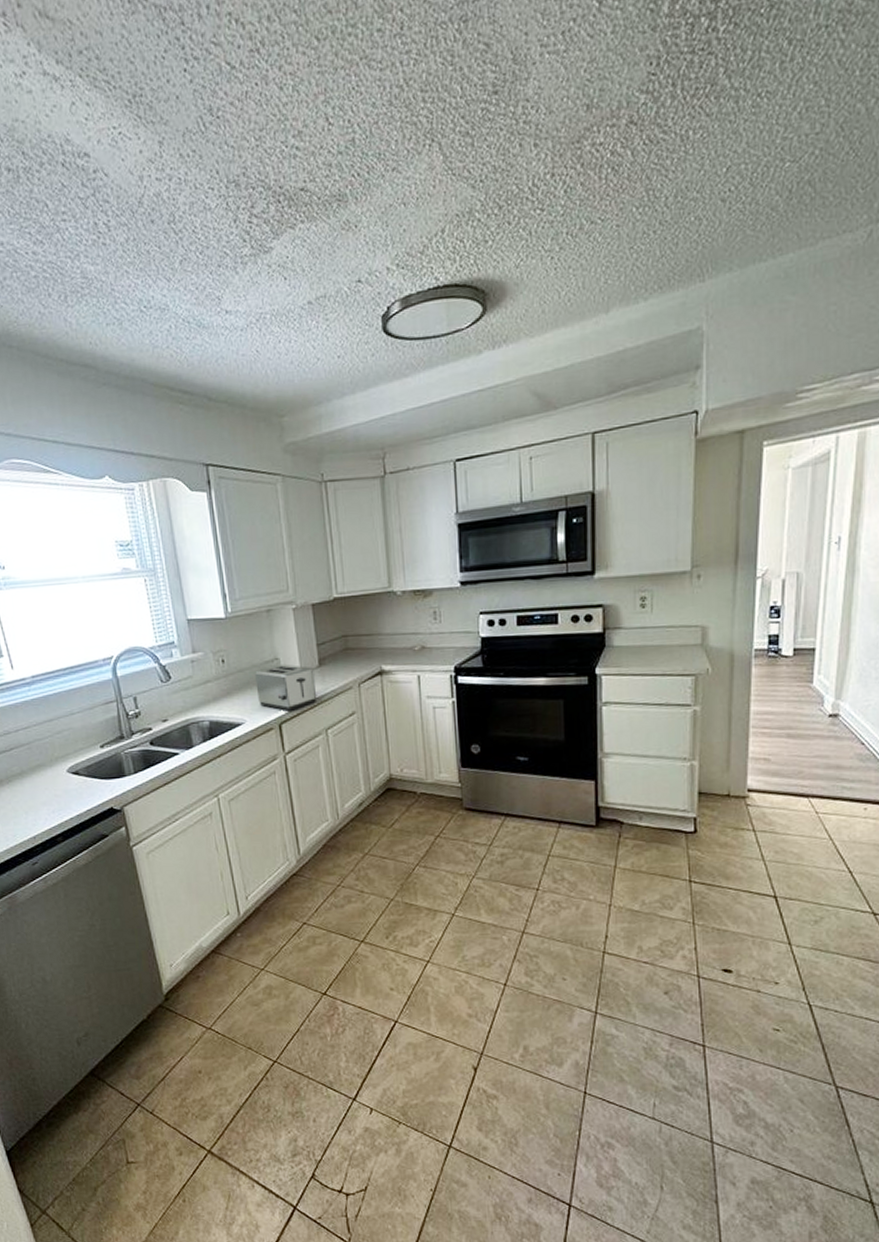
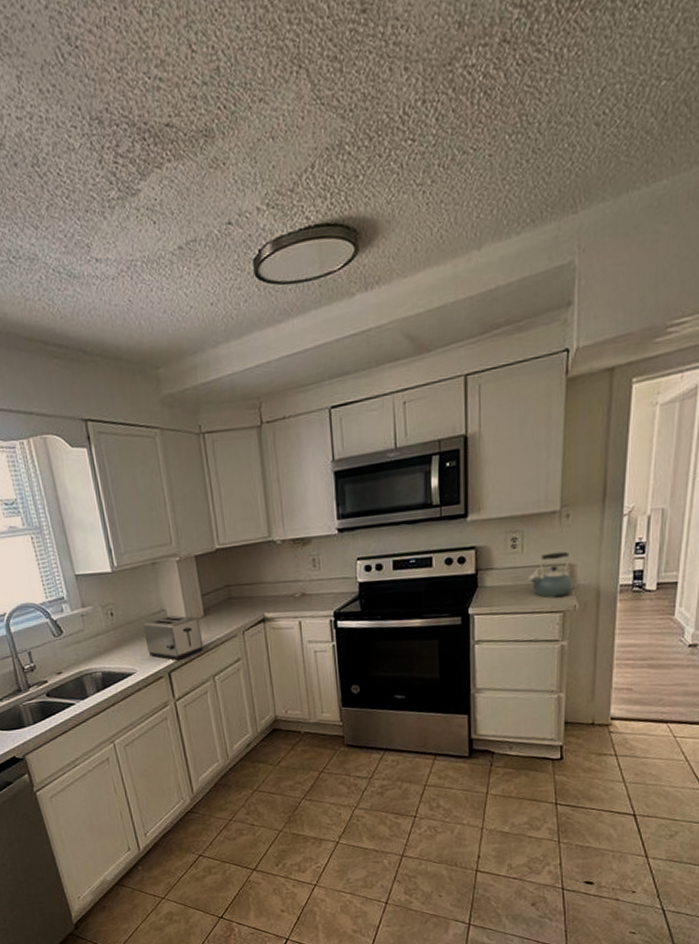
kettle: none [657,613,707,660] -> present [527,551,575,598]

